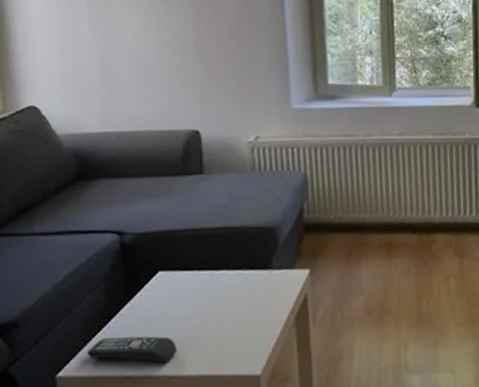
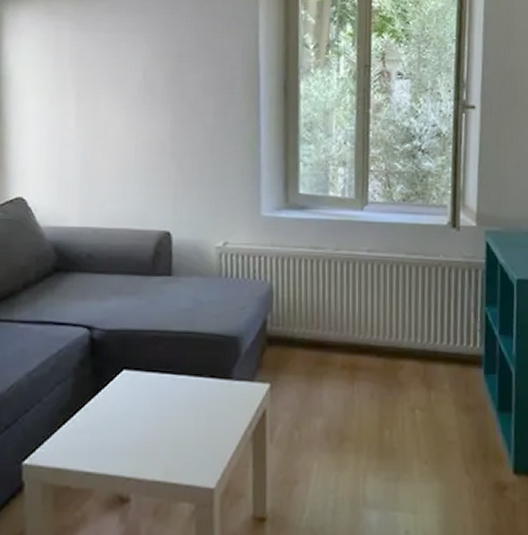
remote control: present [86,336,177,363] -> none [51,430,136,463]

